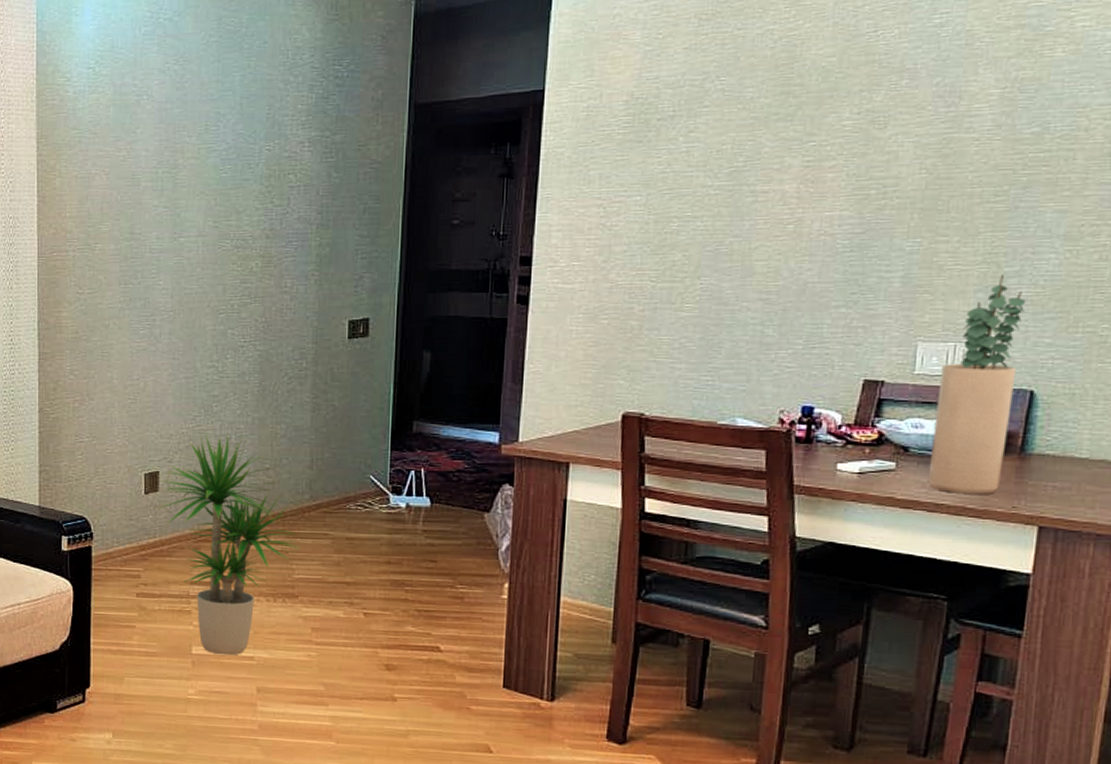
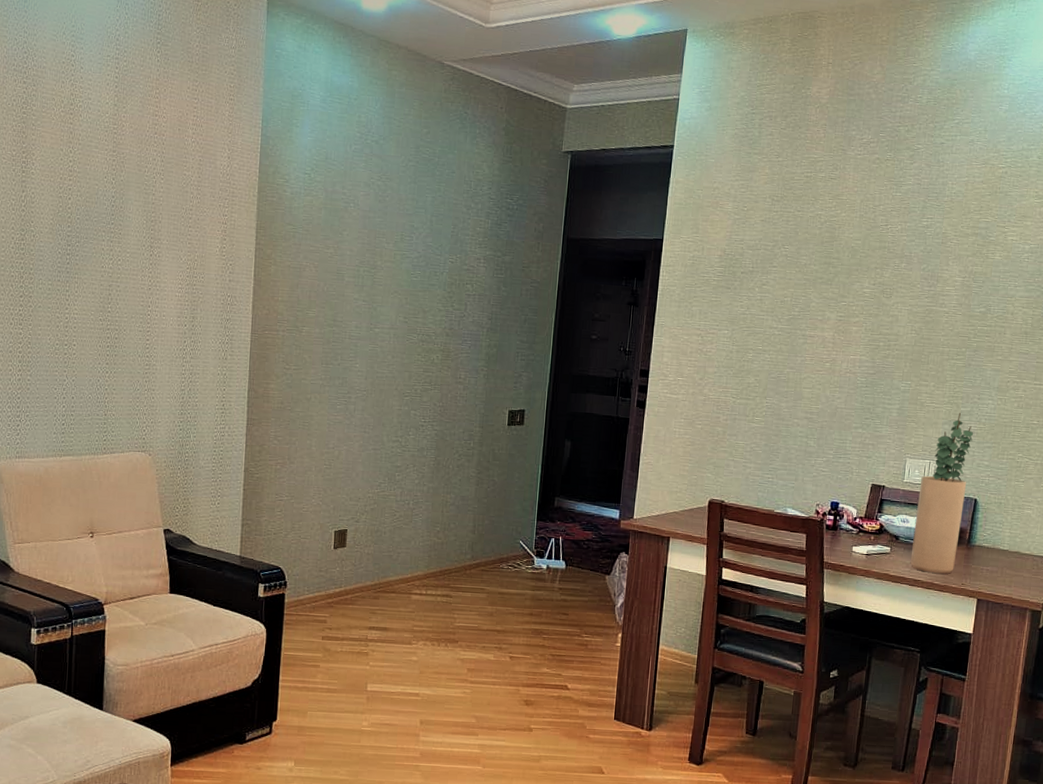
potted plant: present [156,434,303,656] -> none [343,499,464,692]

